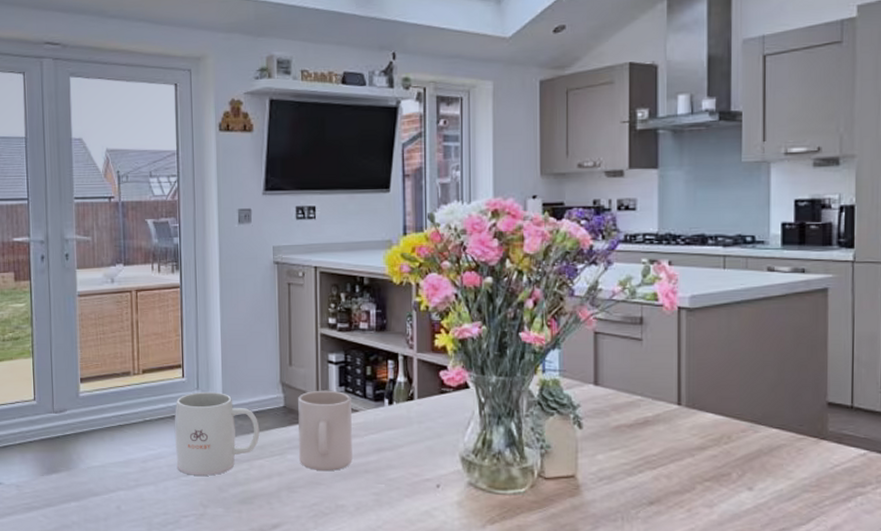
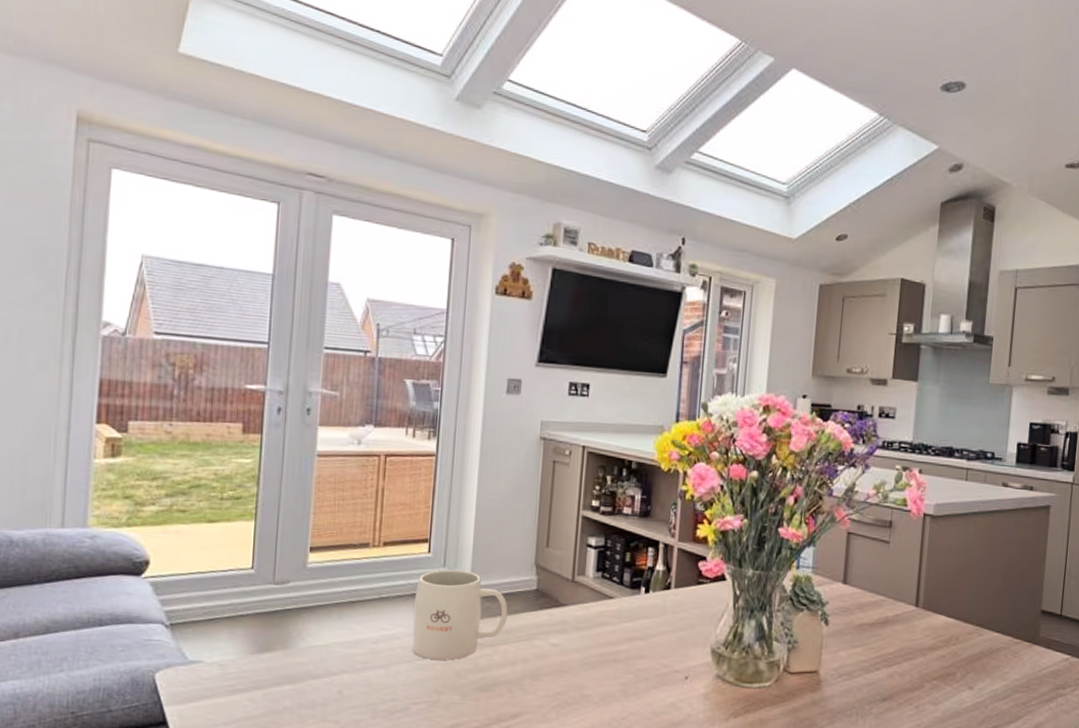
cup: present [297,390,352,471] -> none [546,574,608,659]

